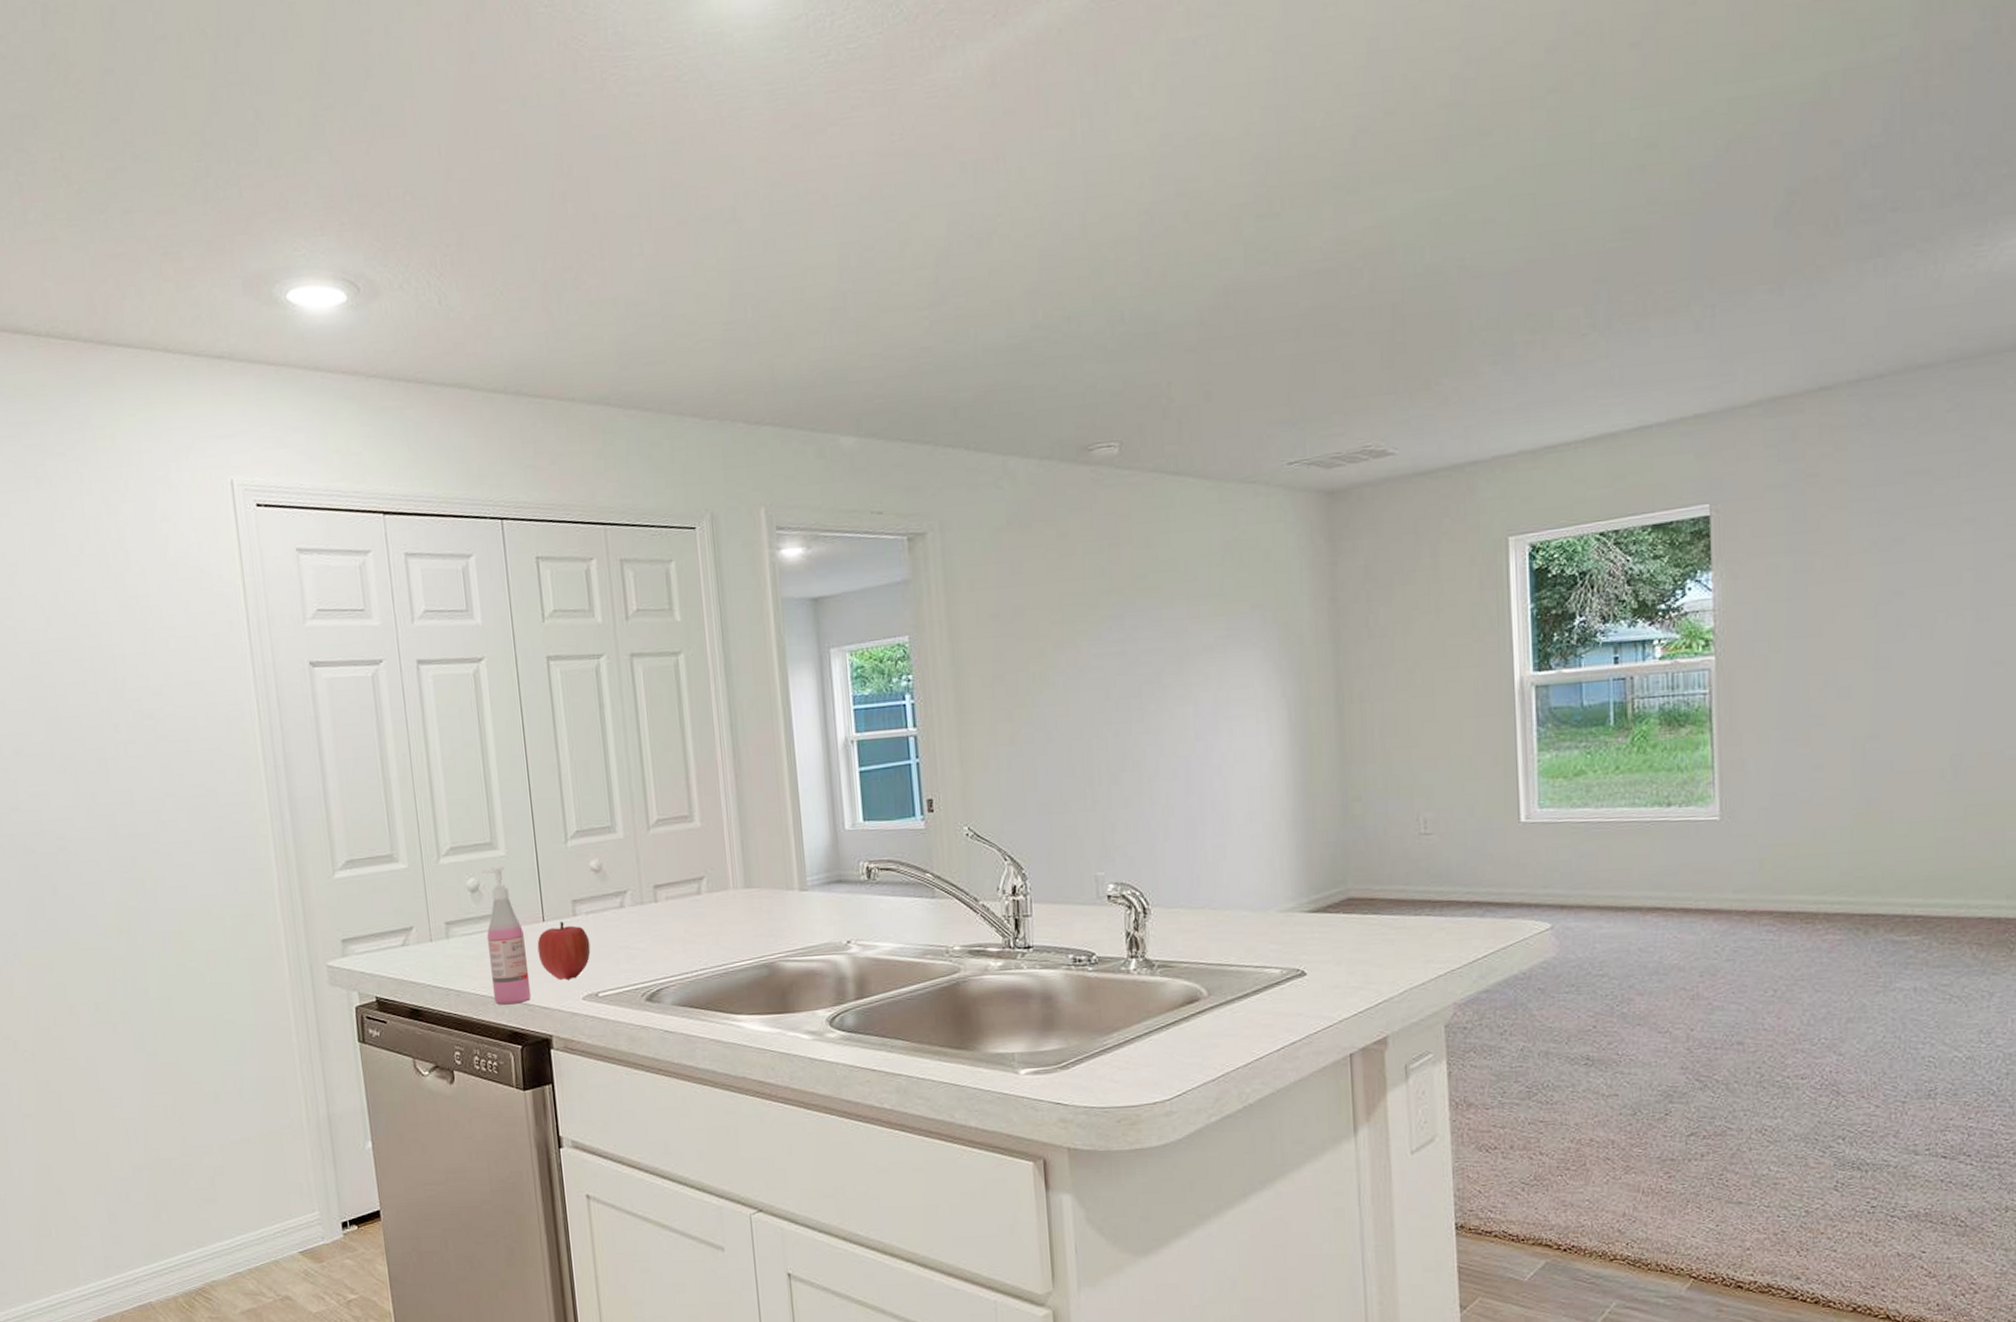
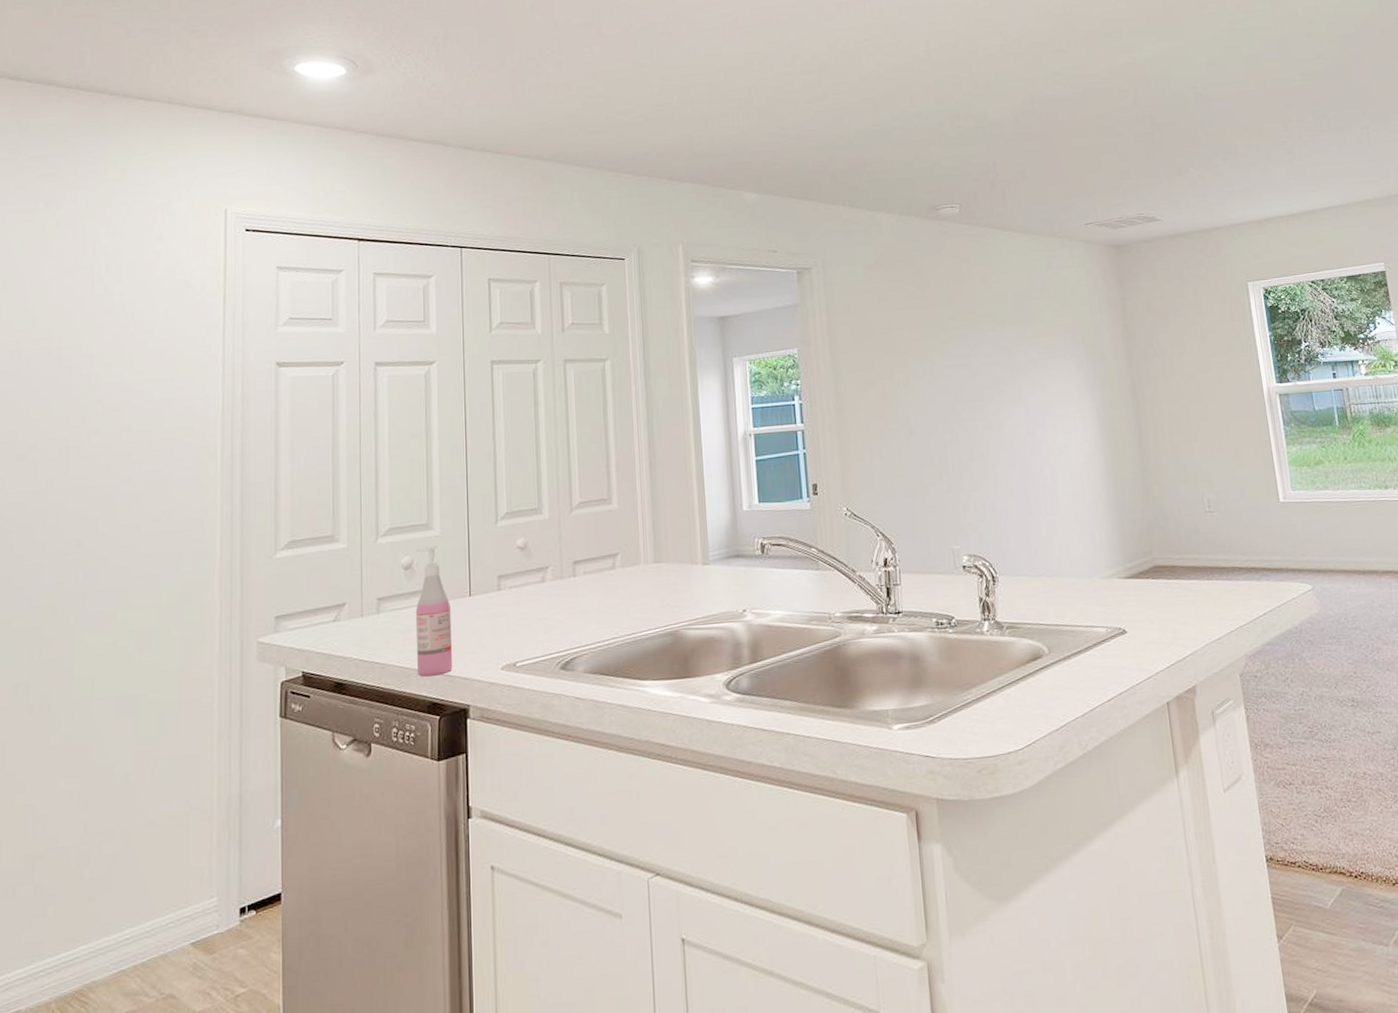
fruit: present [537,922,591,980] -> none [462,596,512,651]

